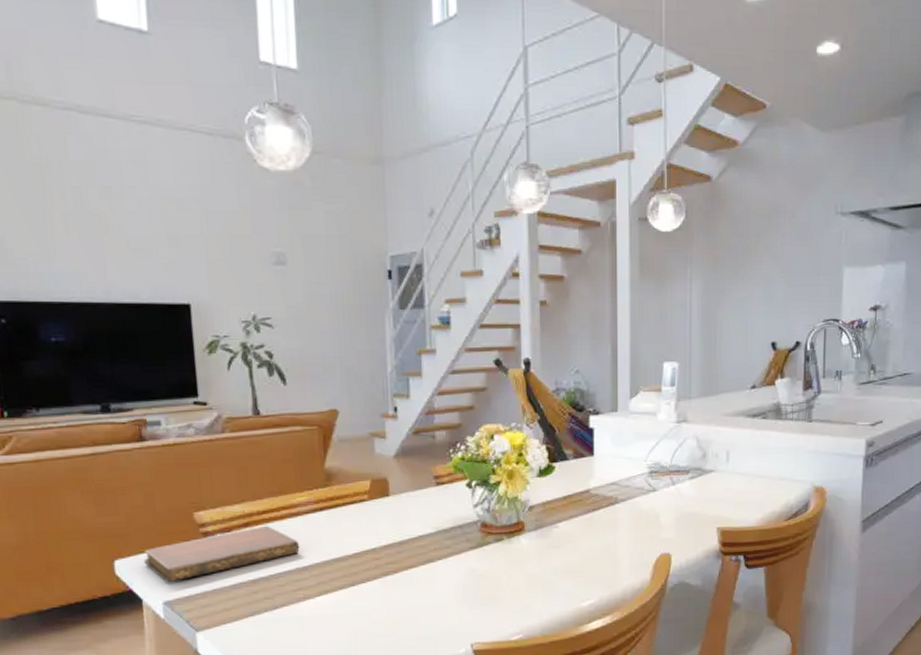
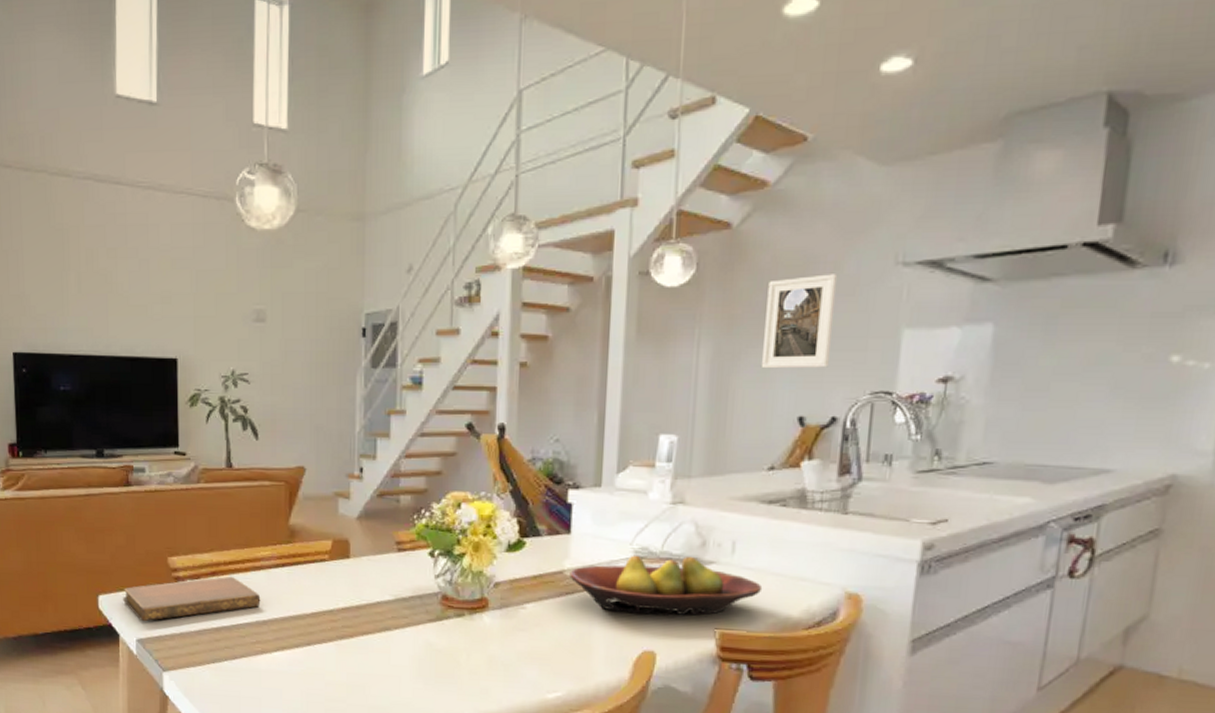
fruit bowl: none [595,468,752,522] -> present [569,555,763,616]
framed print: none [740,221,795,302] -> present [760,274,838,369]

